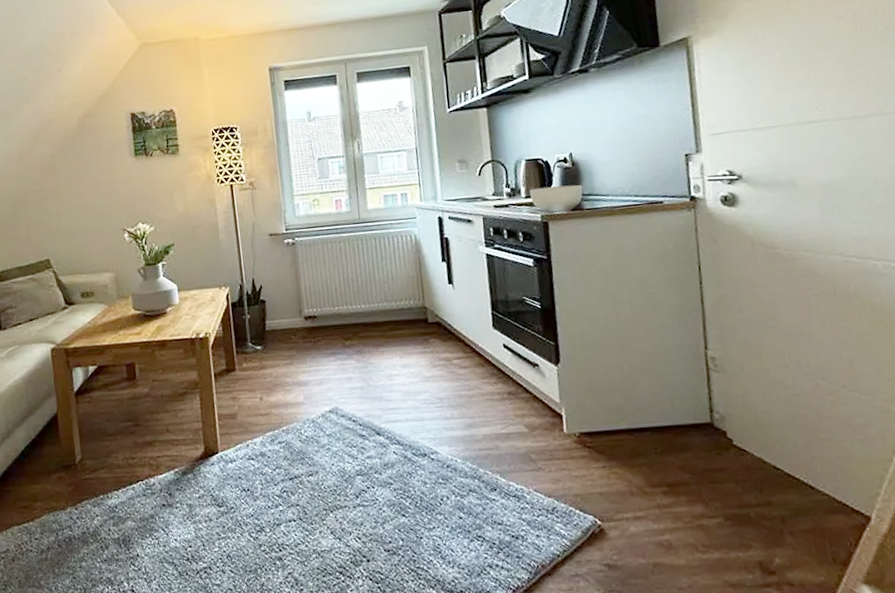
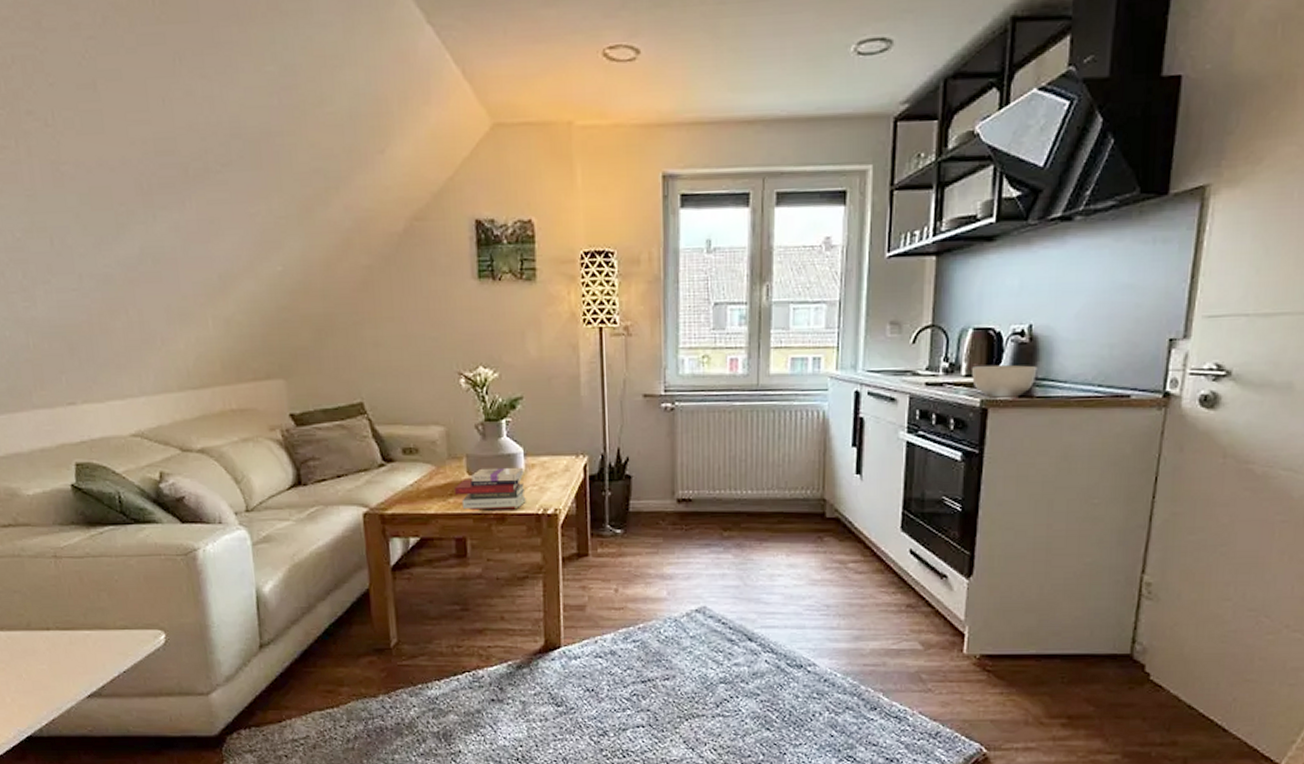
books: none [124,300,183,340] -> present [455,467,527,510]

